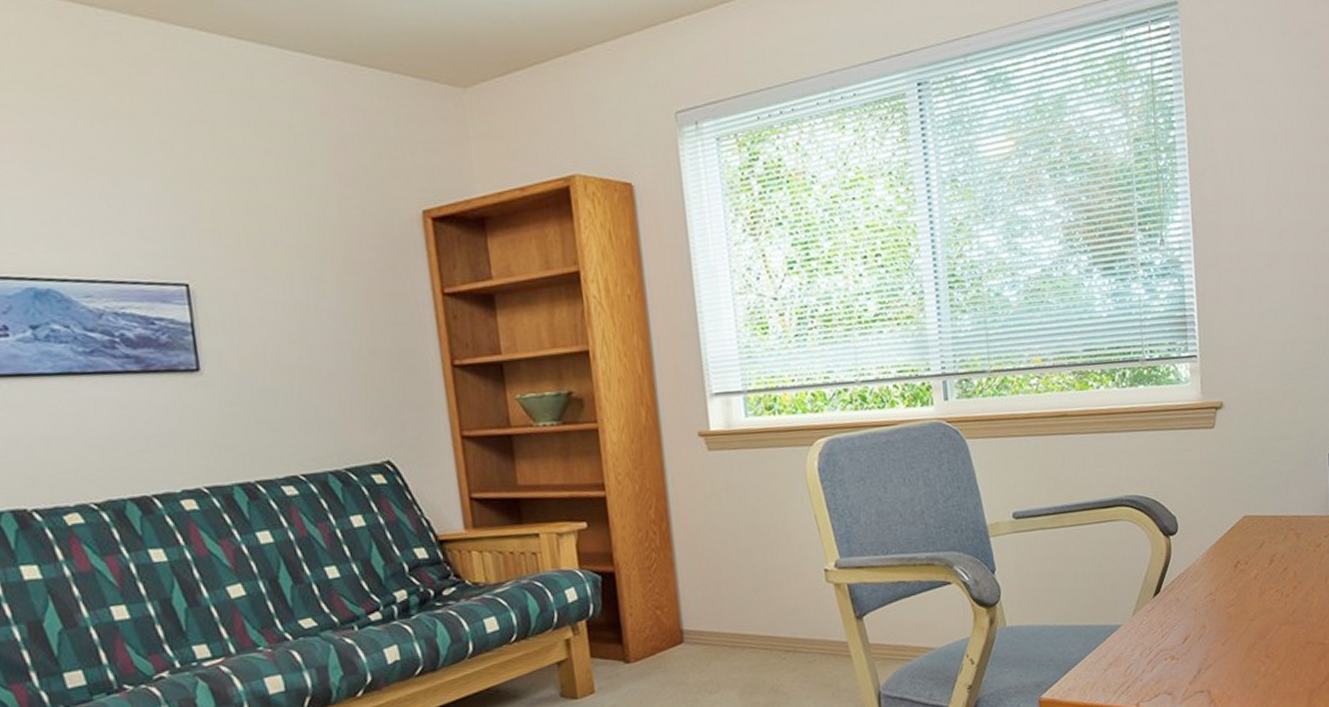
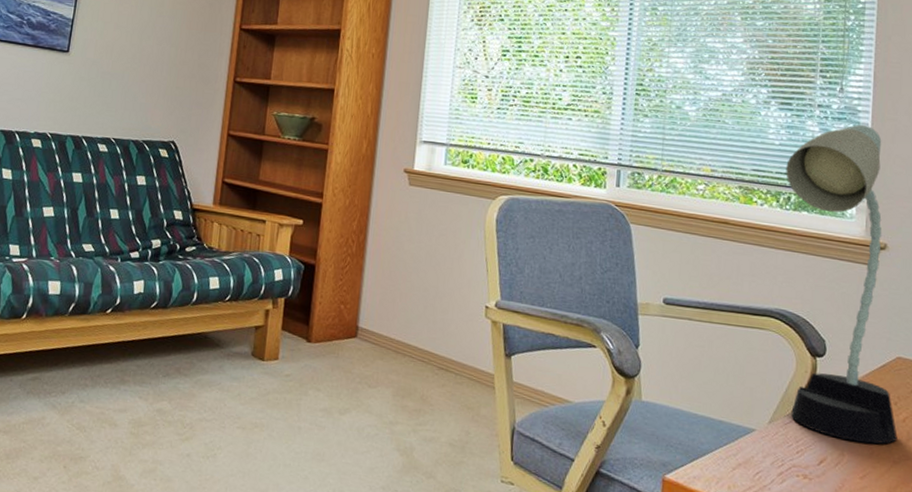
desk lamp: none [1117,276,1251,612] -> present [786,124,898,445]

